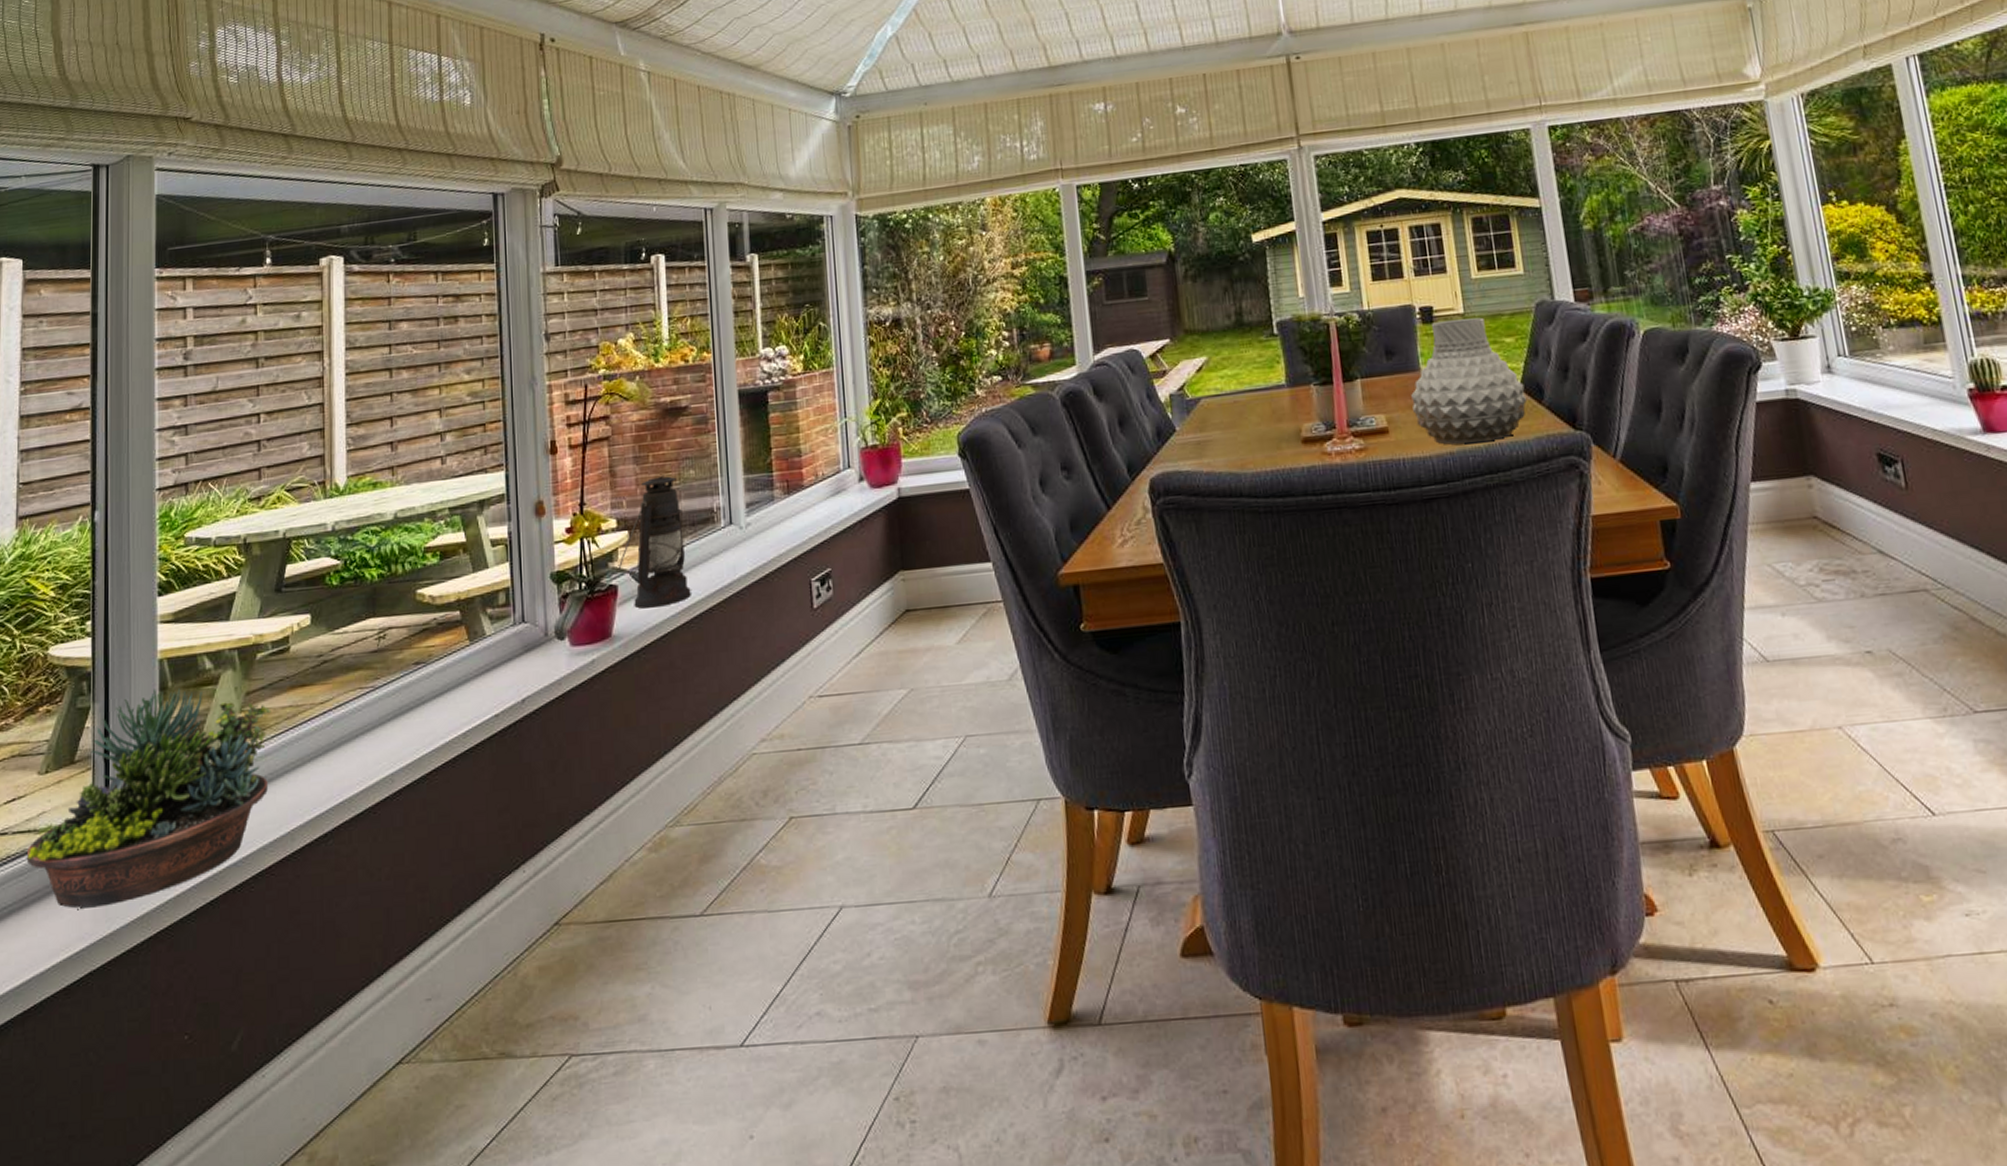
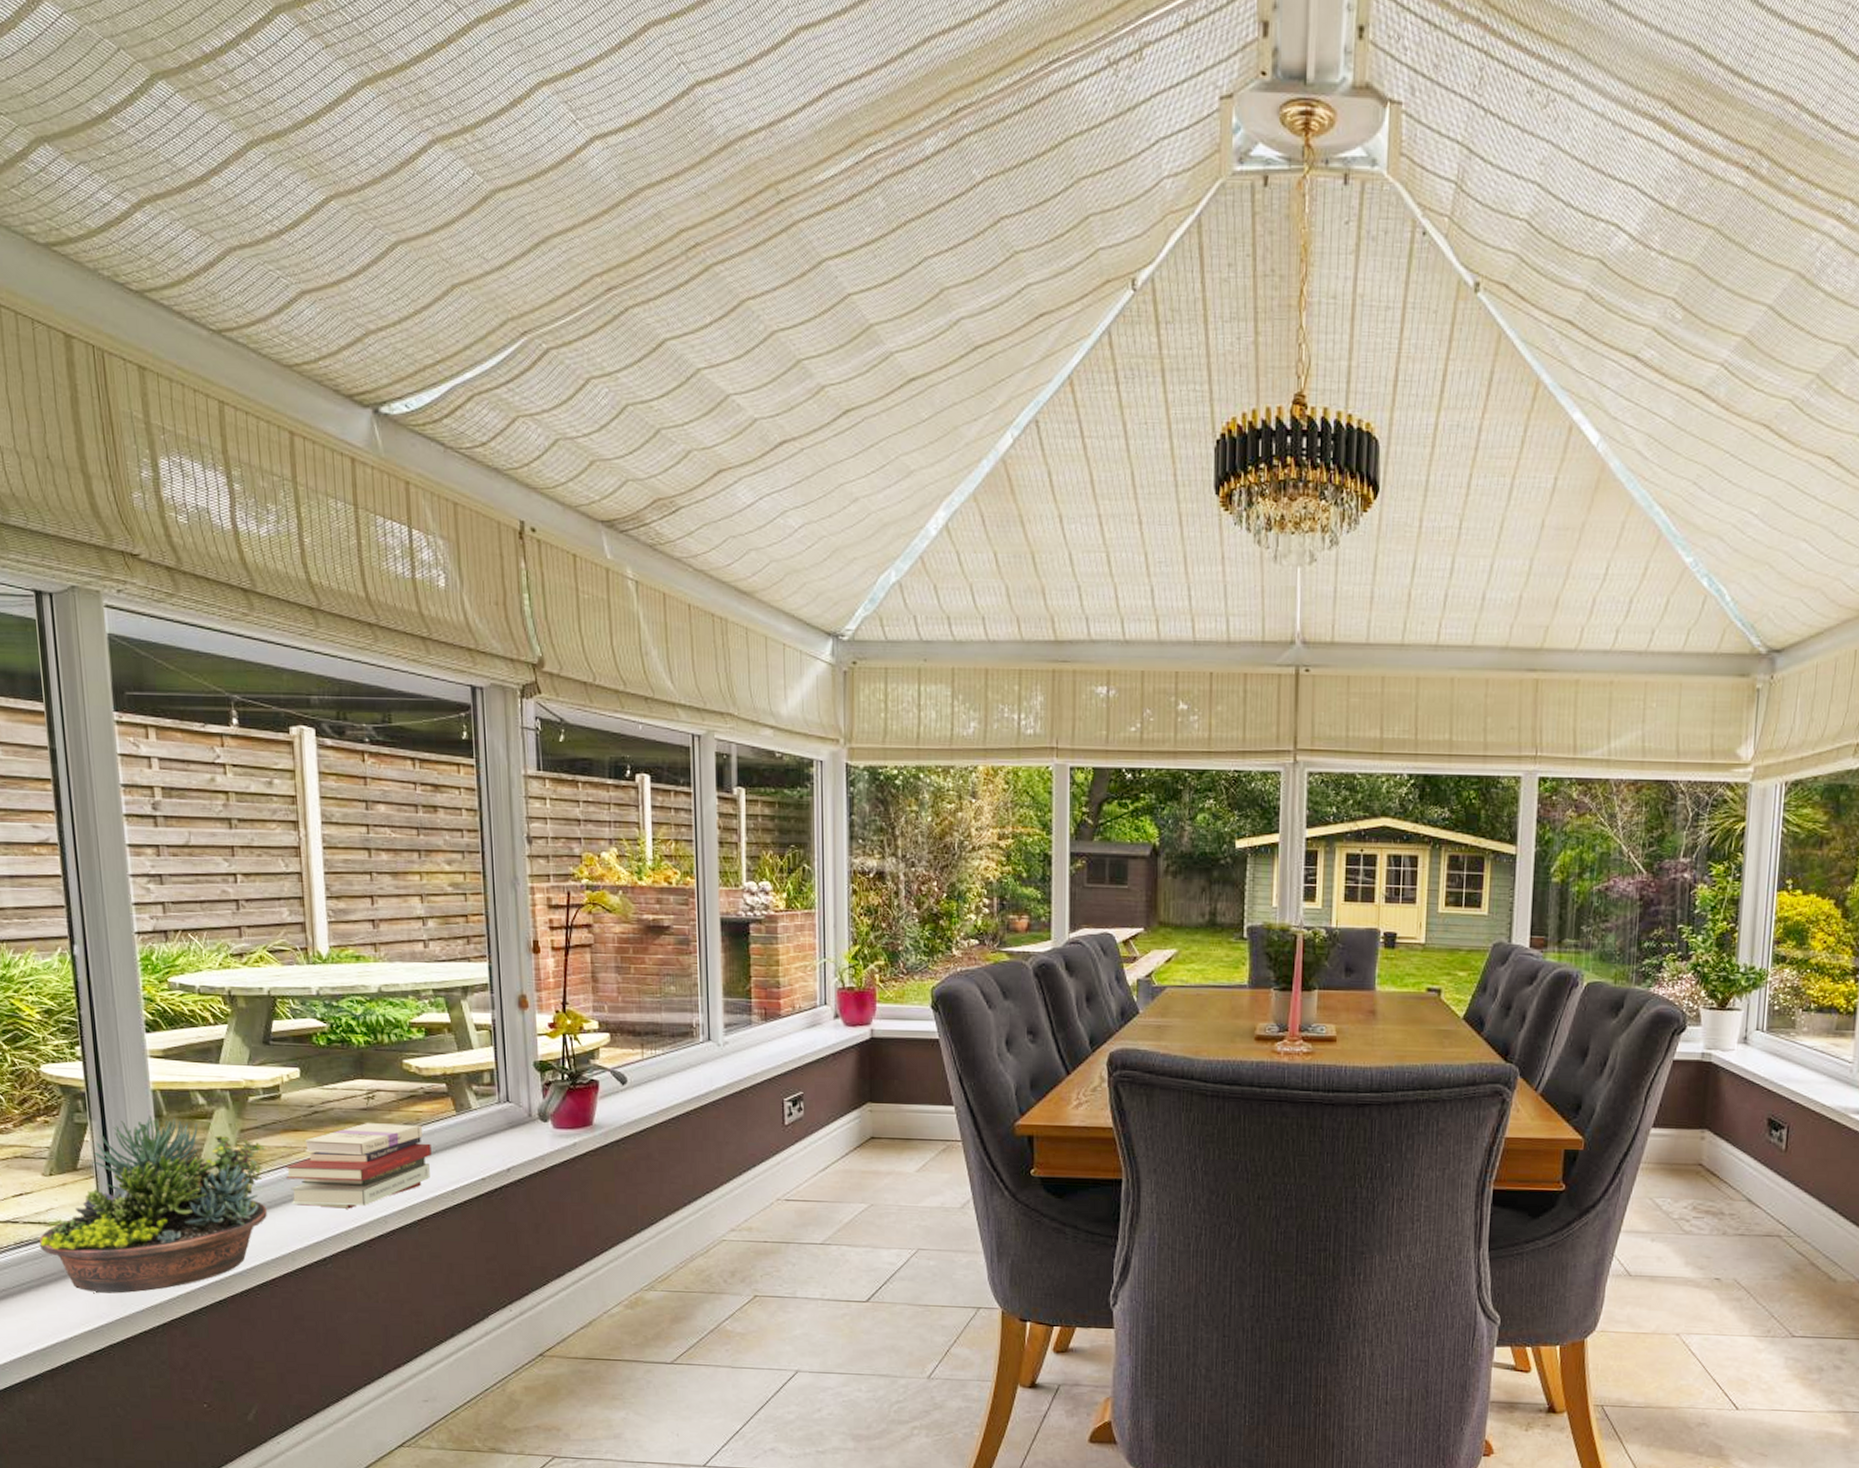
books: none [290,661,443,773] -> present [285,1123,432,1209]
lantern: present [618,475,691,609] -> none [599,987,669,1105]
vase: present [1411,317,1527,445] -> none [1362,948,1468,1062]

